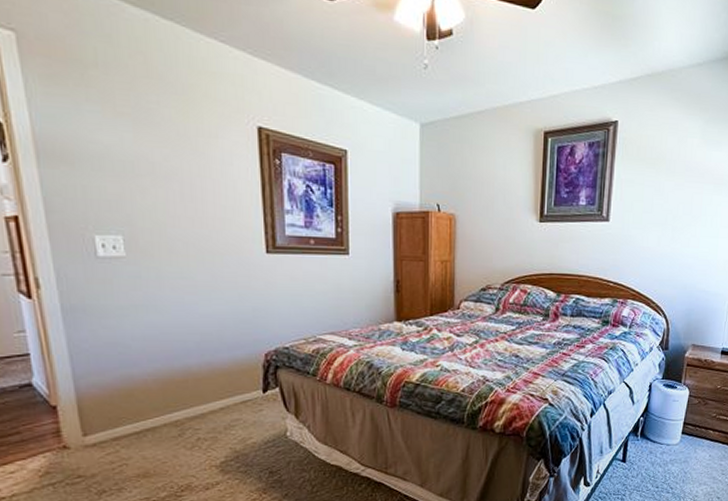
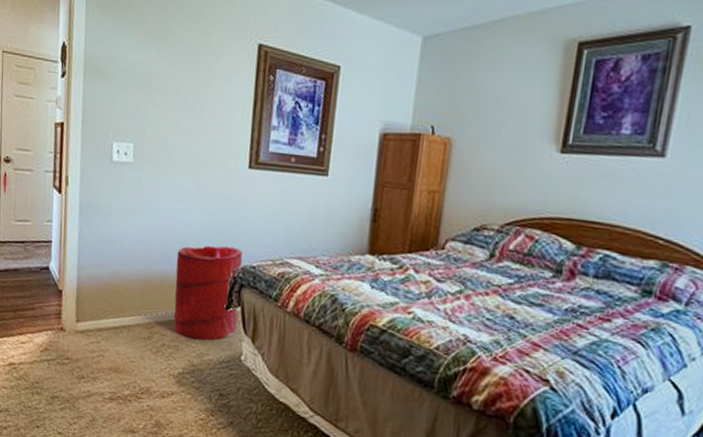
laundry hamper: none [199,331,278,428] -> present [174,246,243,341]

